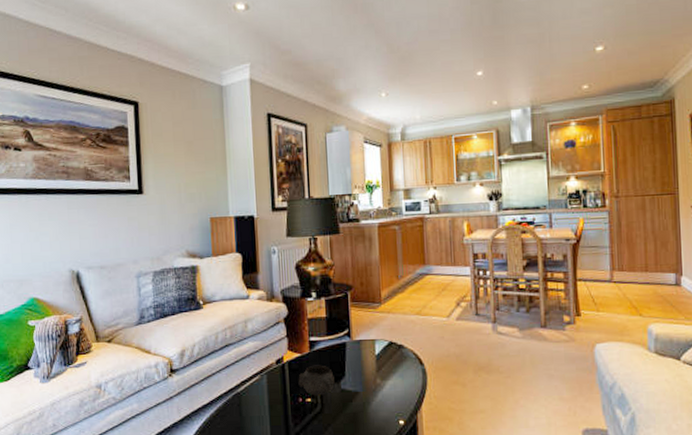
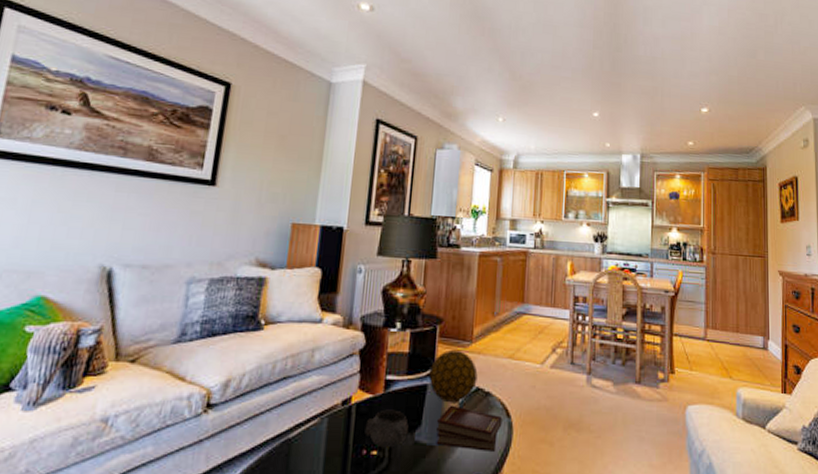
decorative ball: none [346,311,390,356] -> present [429,349,478,403]
book set: none [359,359,417,394] -> present [436,406,503,451]

